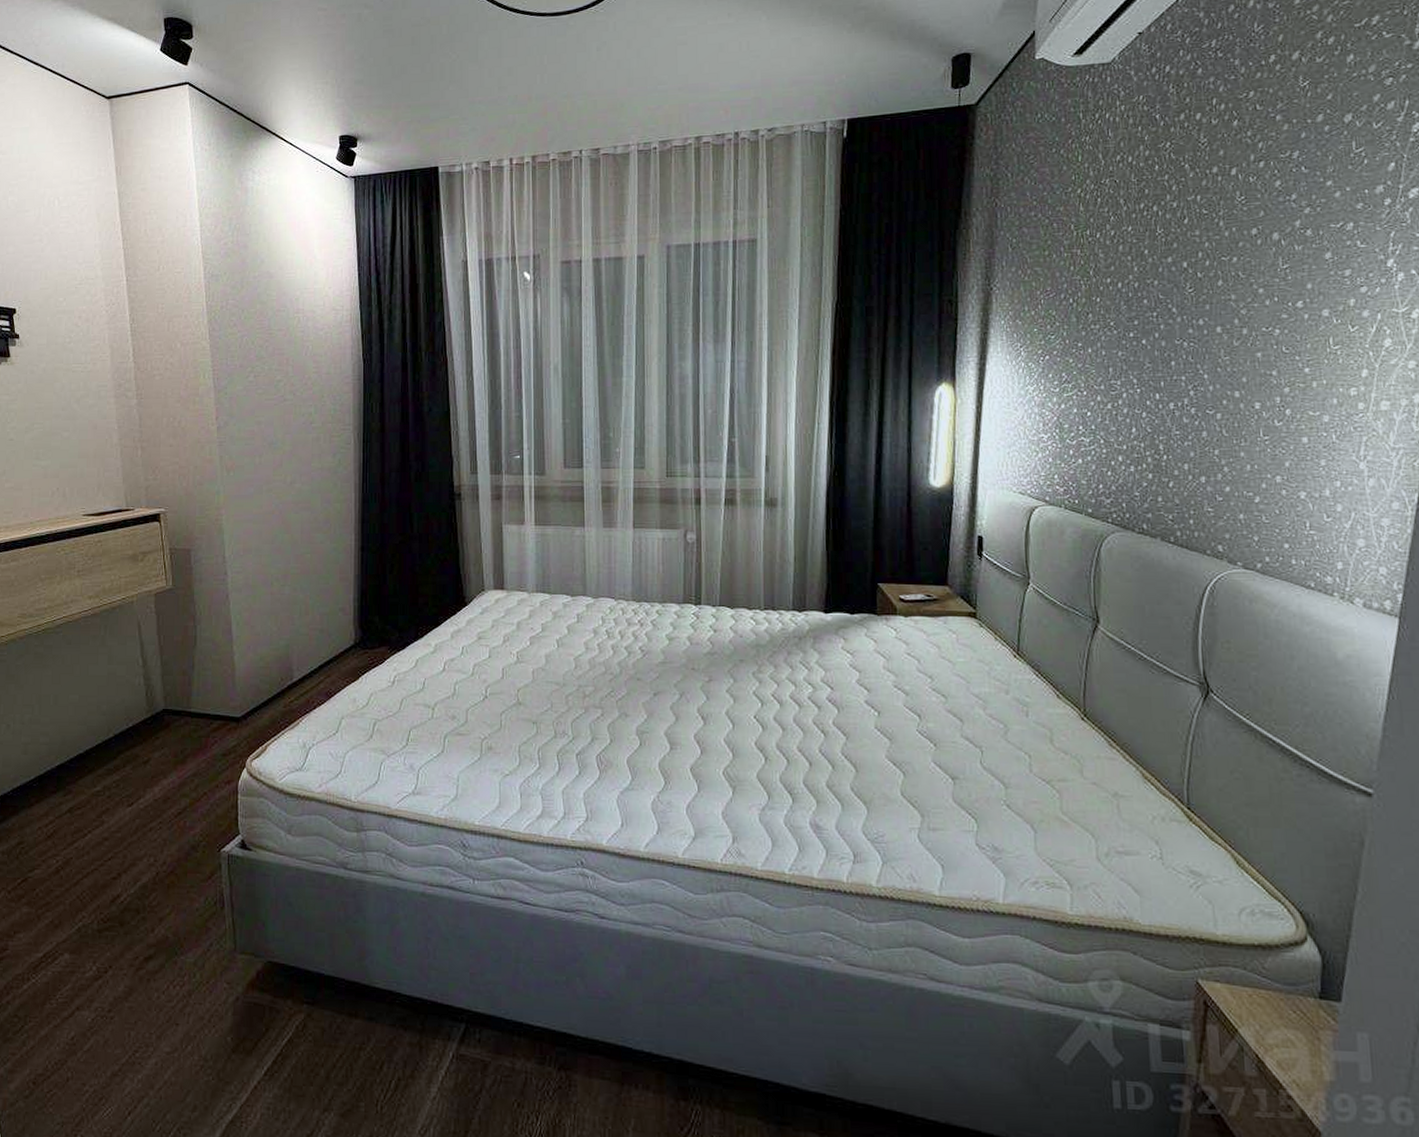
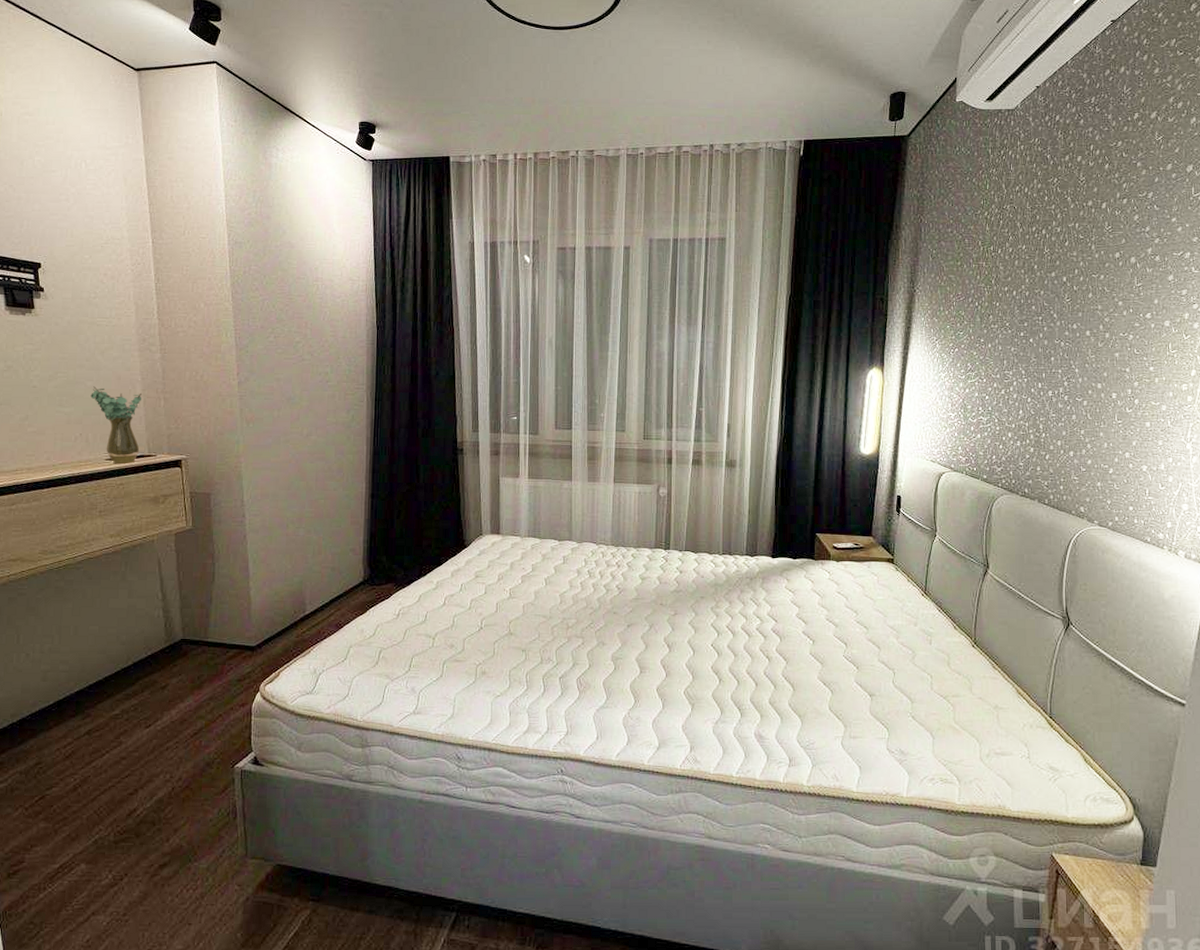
vase: none [67,437,119,520] -> present [90,386,142,464]

